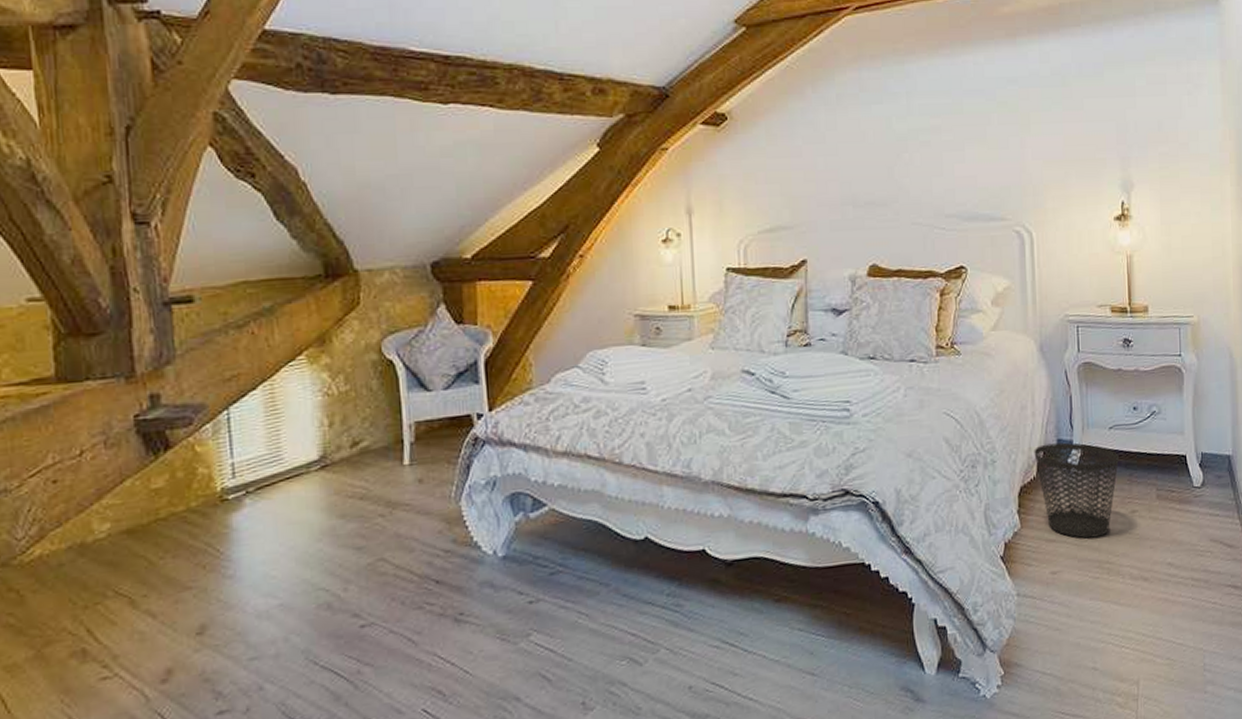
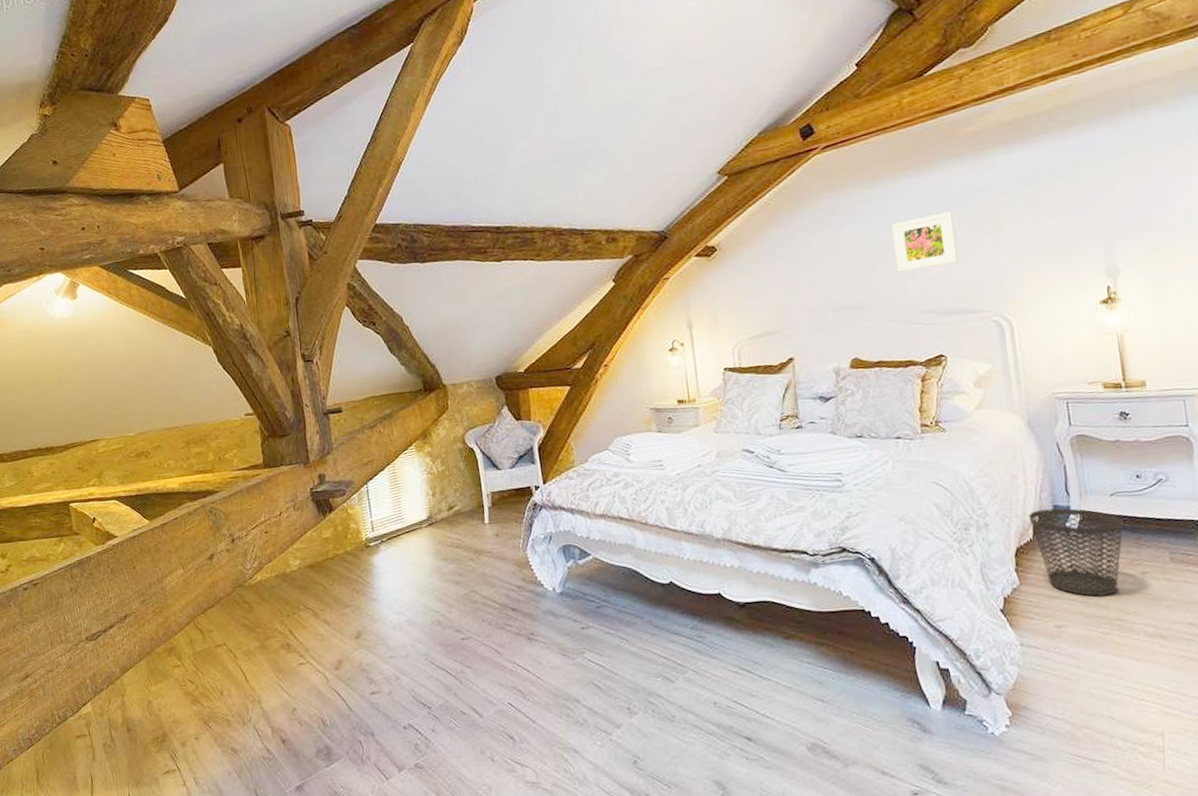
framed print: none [921,102,986,167] -> present [891,211,959,272]

